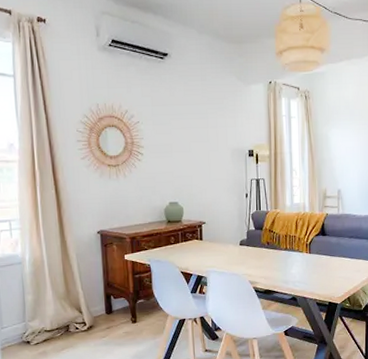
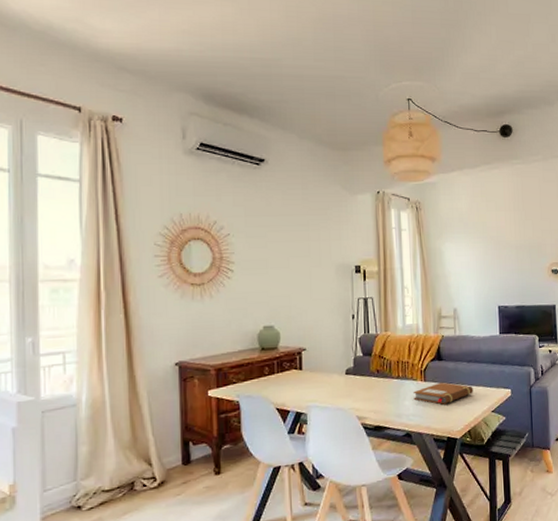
notebook: none [299,254,354,274] -> present [413,382,473,405]

